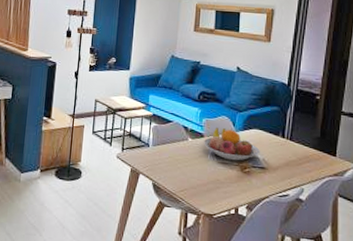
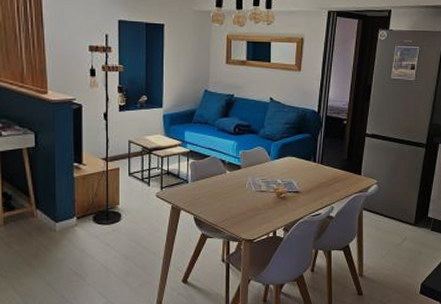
fruit bowl: present [203,128,260,161] -> none [240,158,294,188]

